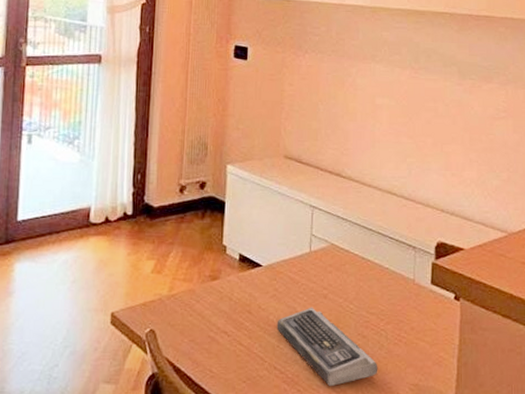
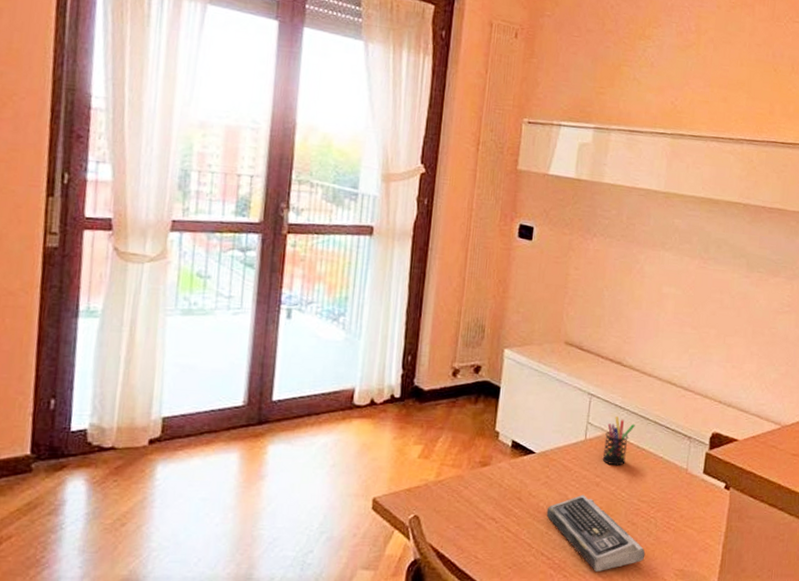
pen holder: none [328,228,359,278] -> present [602,416,635,466]

